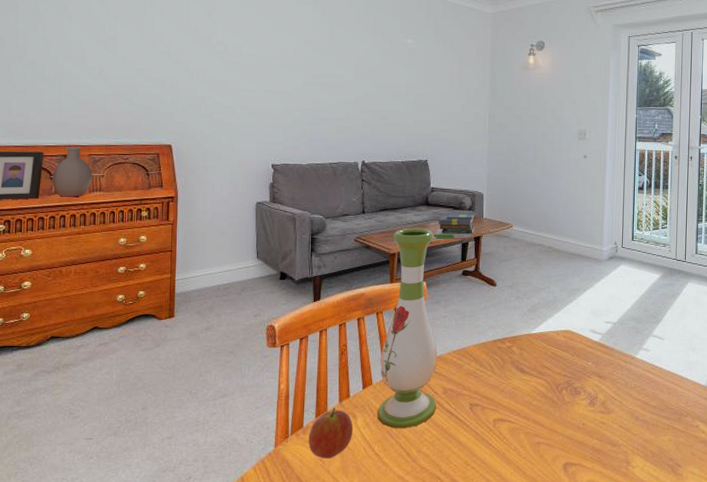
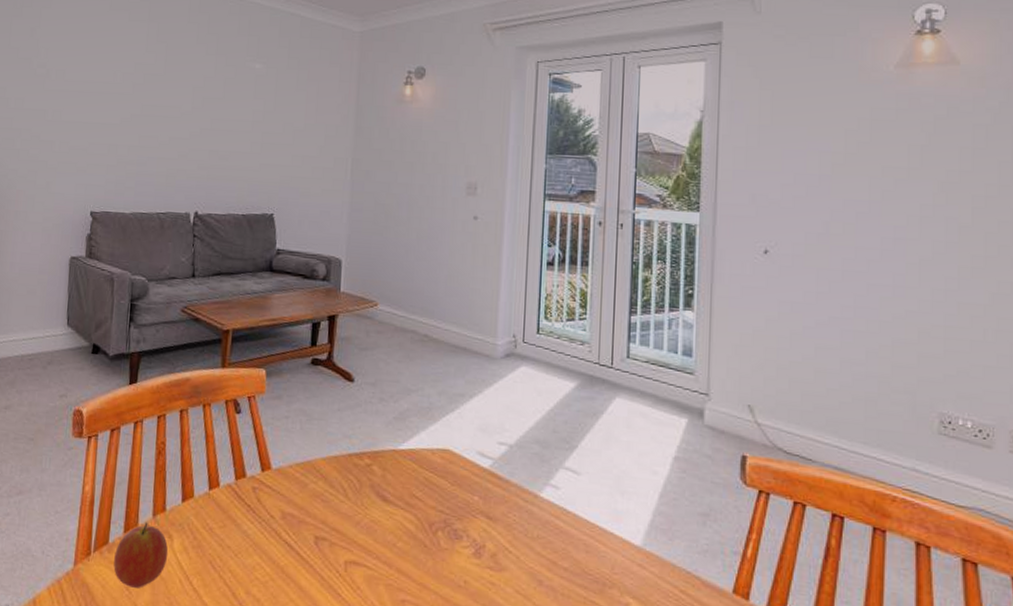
vase: present [377,228,438,428] -> none [197,298,279,560]
books: present [436,214,475,239] -> none [280,284,330,317]

